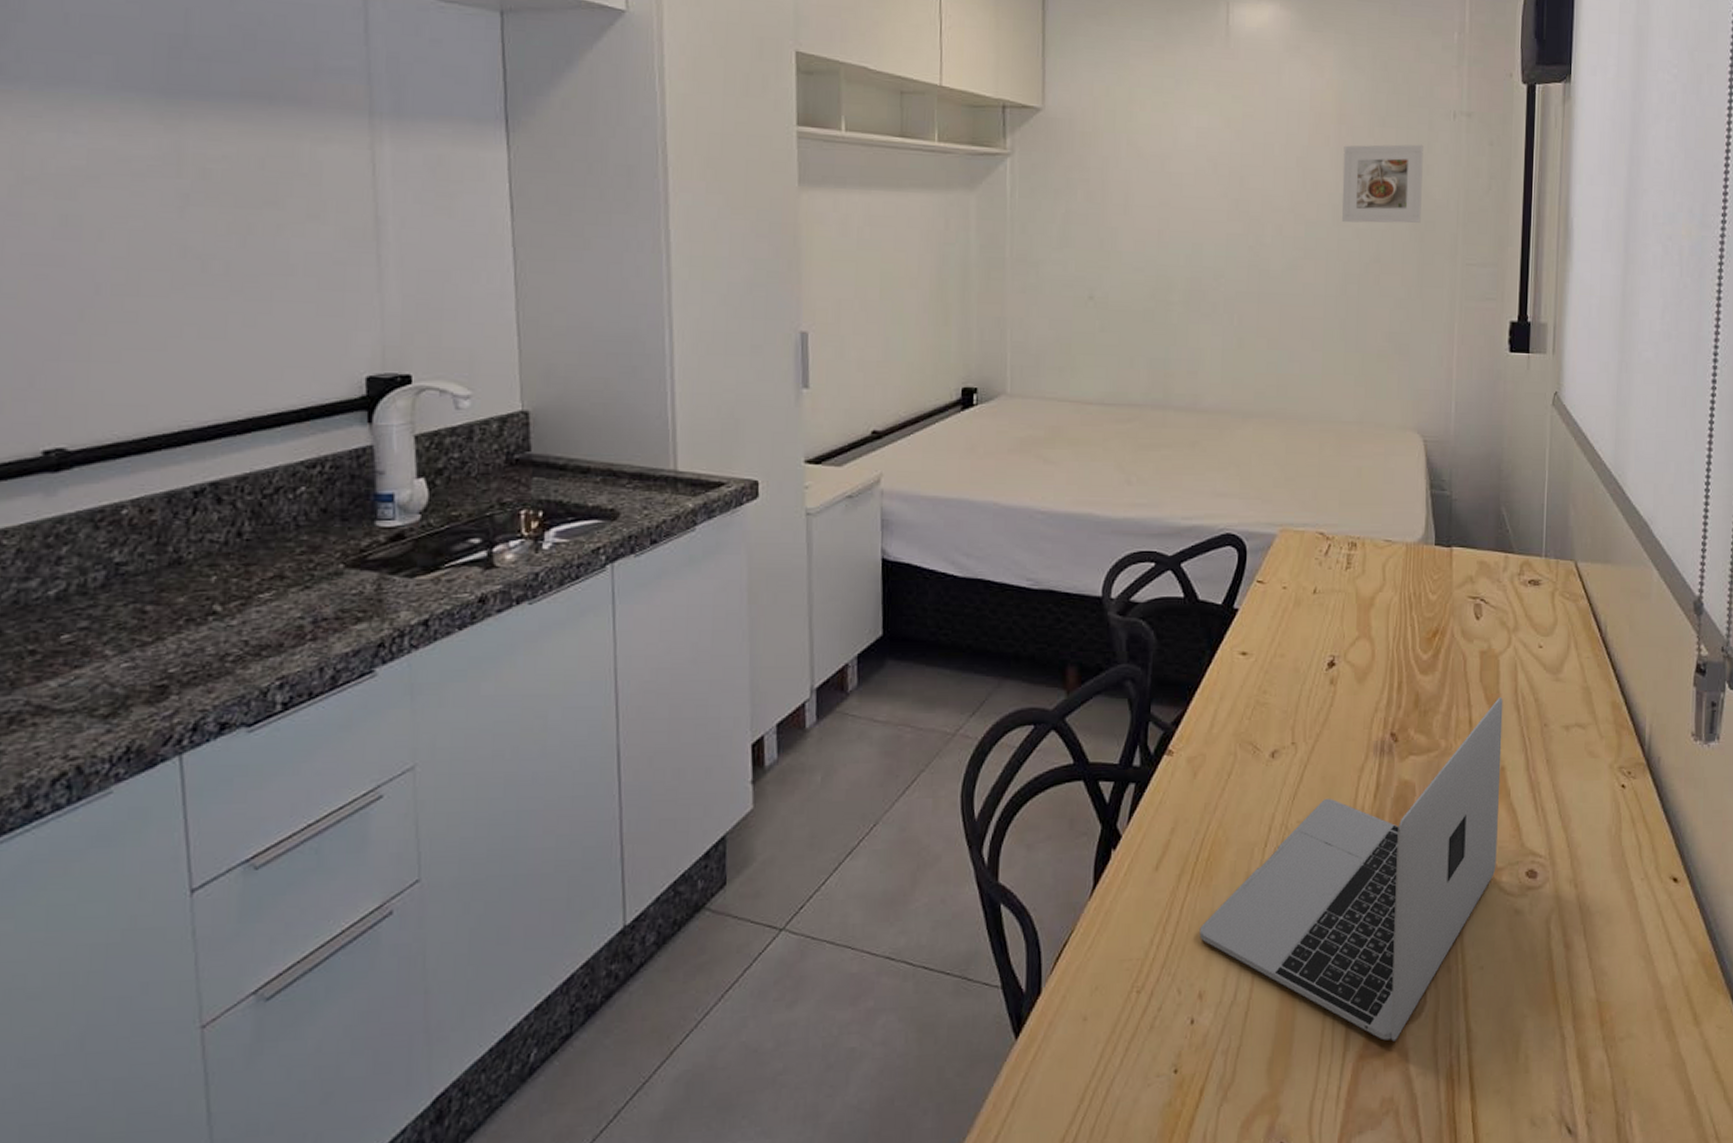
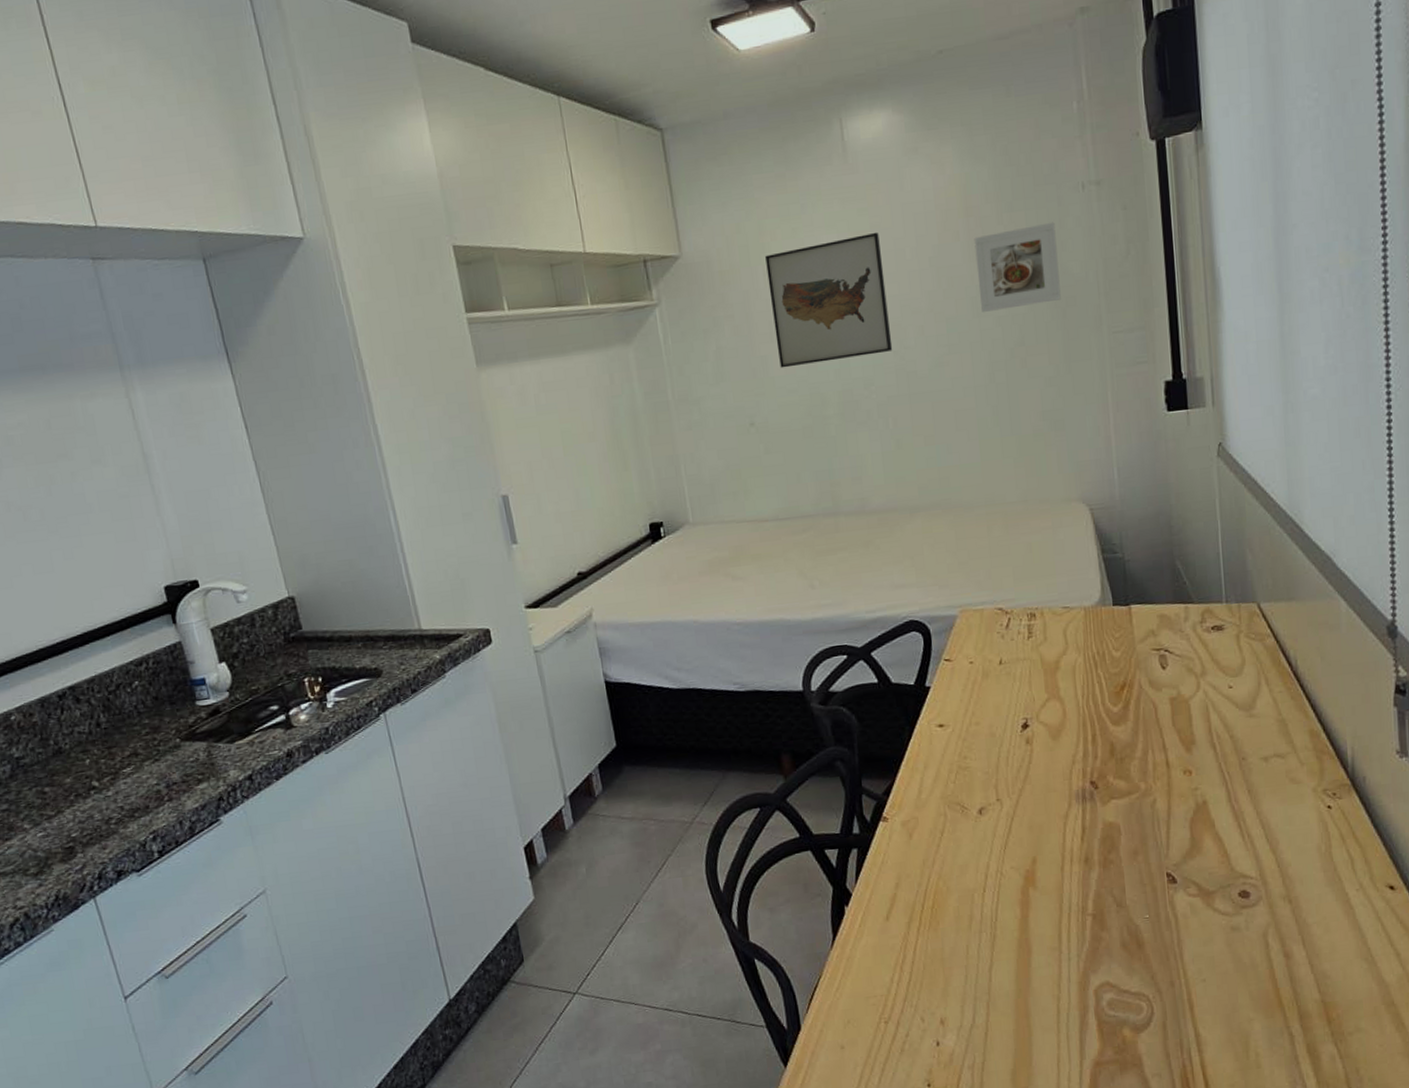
wall art: none [1129,121,1251,246] -> present [765,232,893,369]
laptop: present [1199,697,1503,1041] -> none [933,738,1208,1049]

